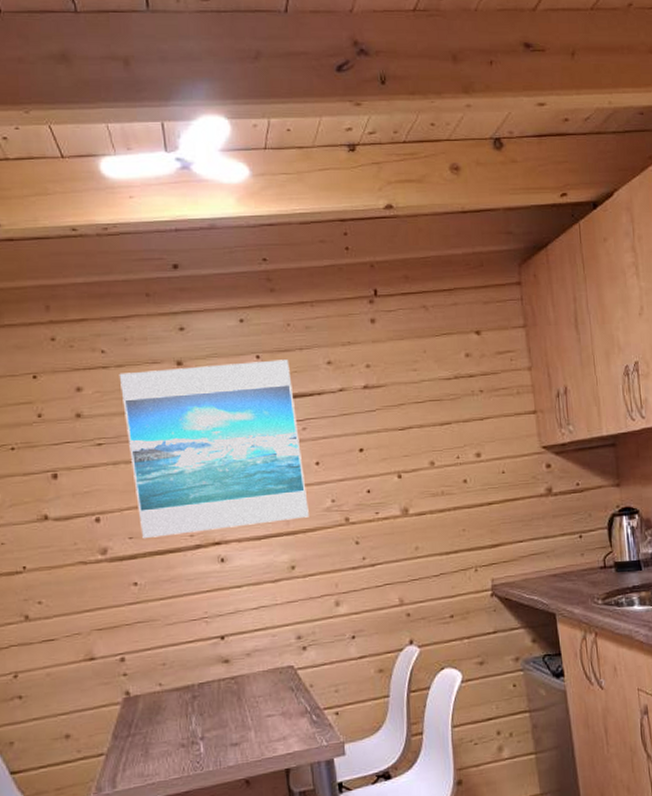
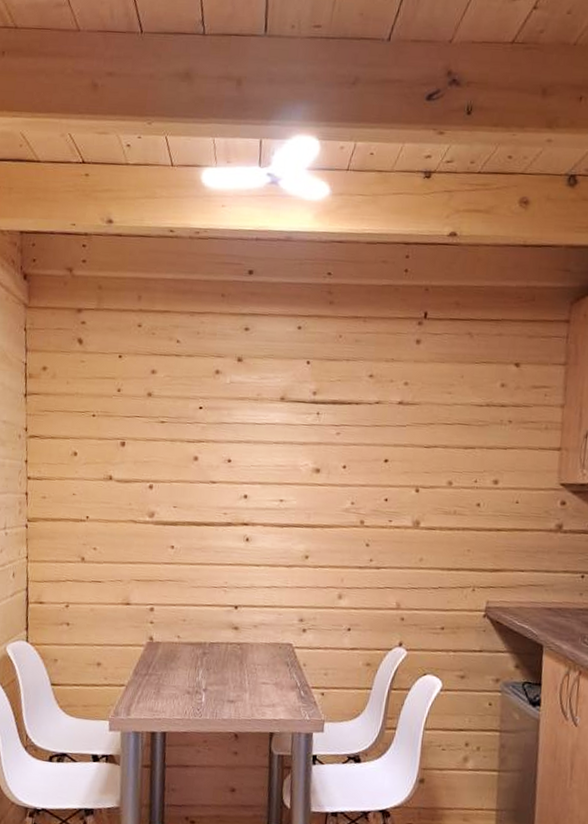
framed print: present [119,359,309,539] -> none [184,362,335,515]

